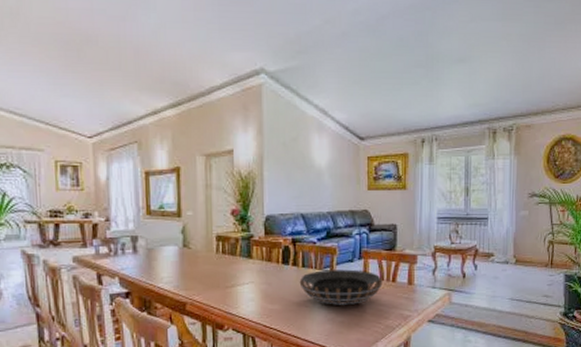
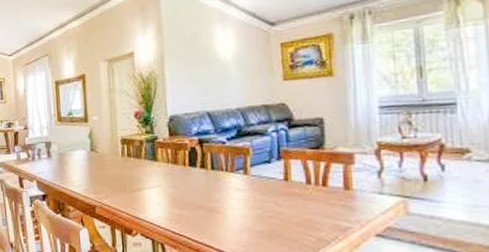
decorative bowl: present [299,269,383,305] -> none [209,171,310,212]

